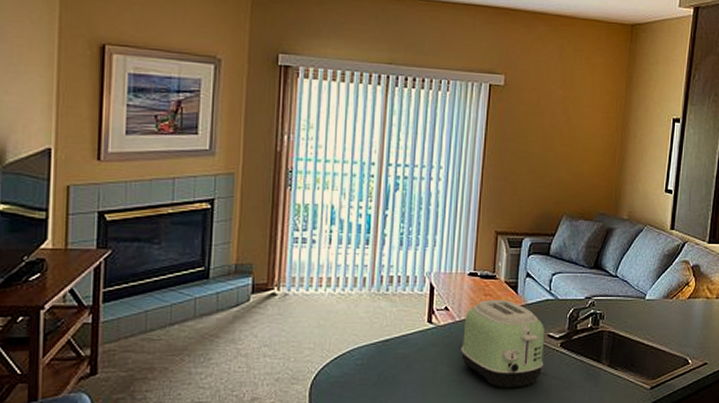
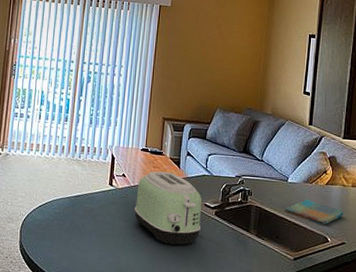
dish towel: none [641,317,707,346] -> present [284,198,344,226]

